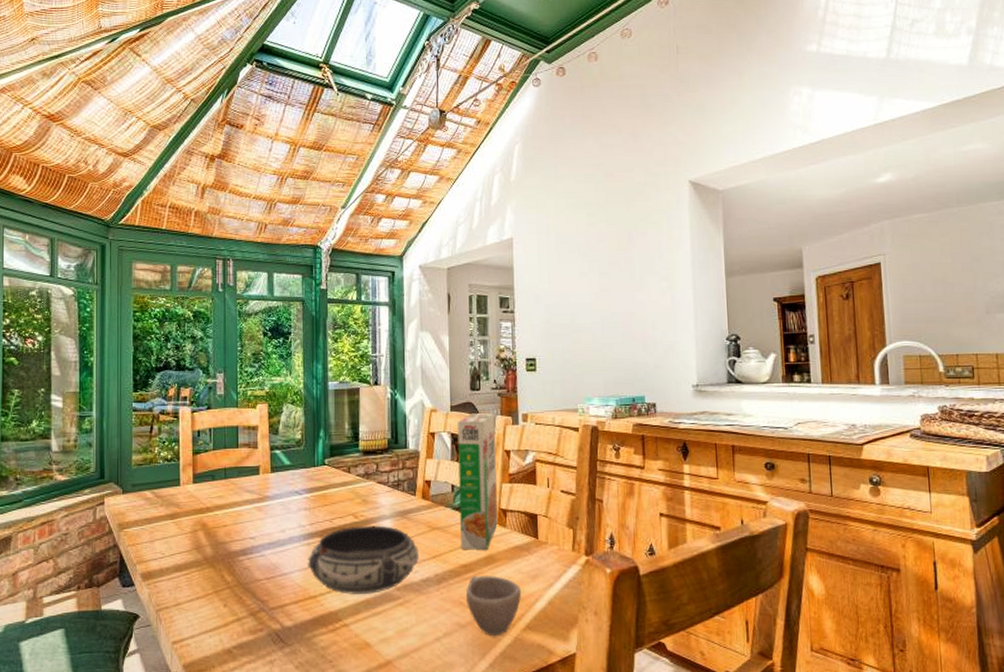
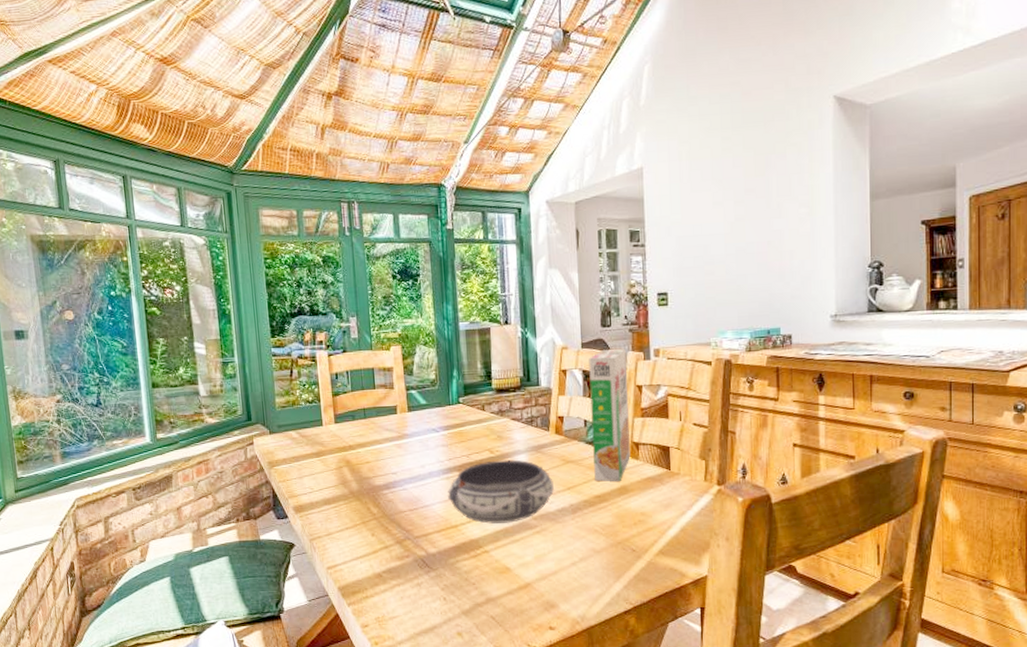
cup: present [466,575,521,636] -> none [600,505,654,560]

